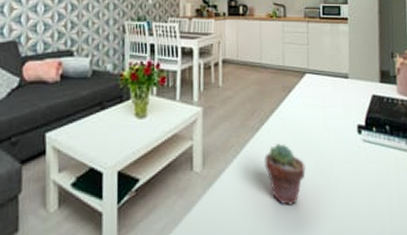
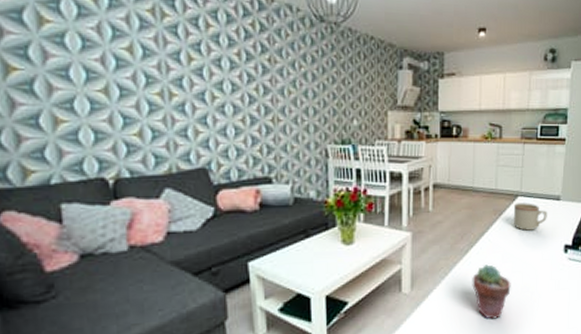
mug: none [302,80,337,109] -> present [513,203,547,231]

